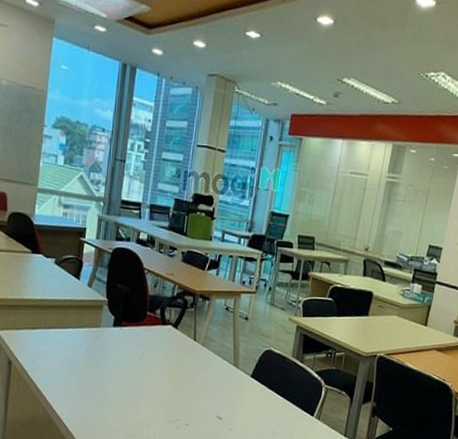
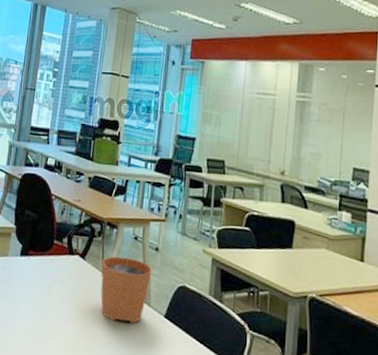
plant pot: none [192,314,241,383] -> present [100,243,152,324]

